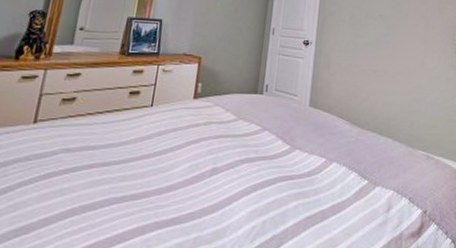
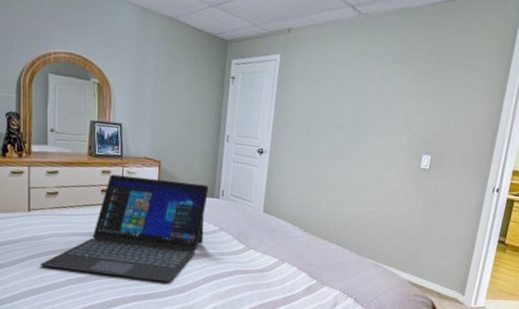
laptop: none [36,73,252,200] -> present [41,174,209,282]

